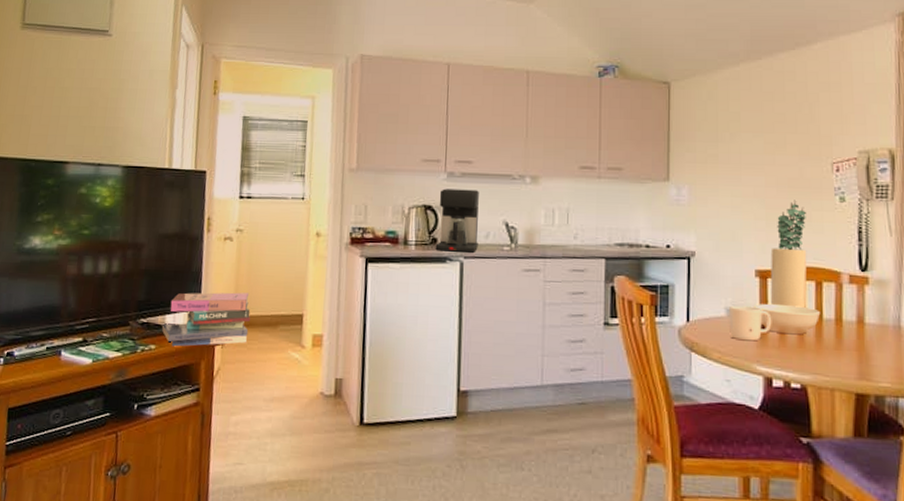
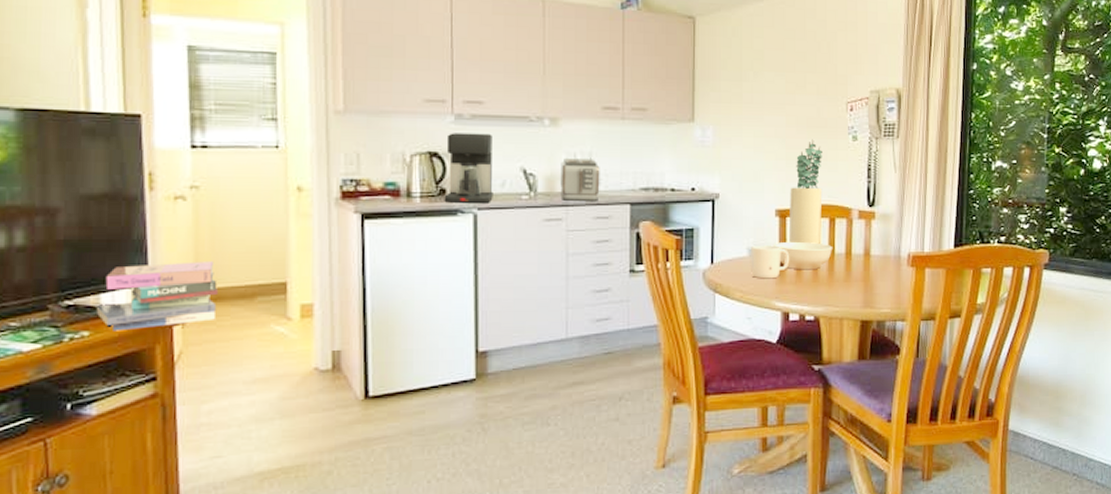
toaster: none [539,213,577,256] -> present [560,158,600,202]

